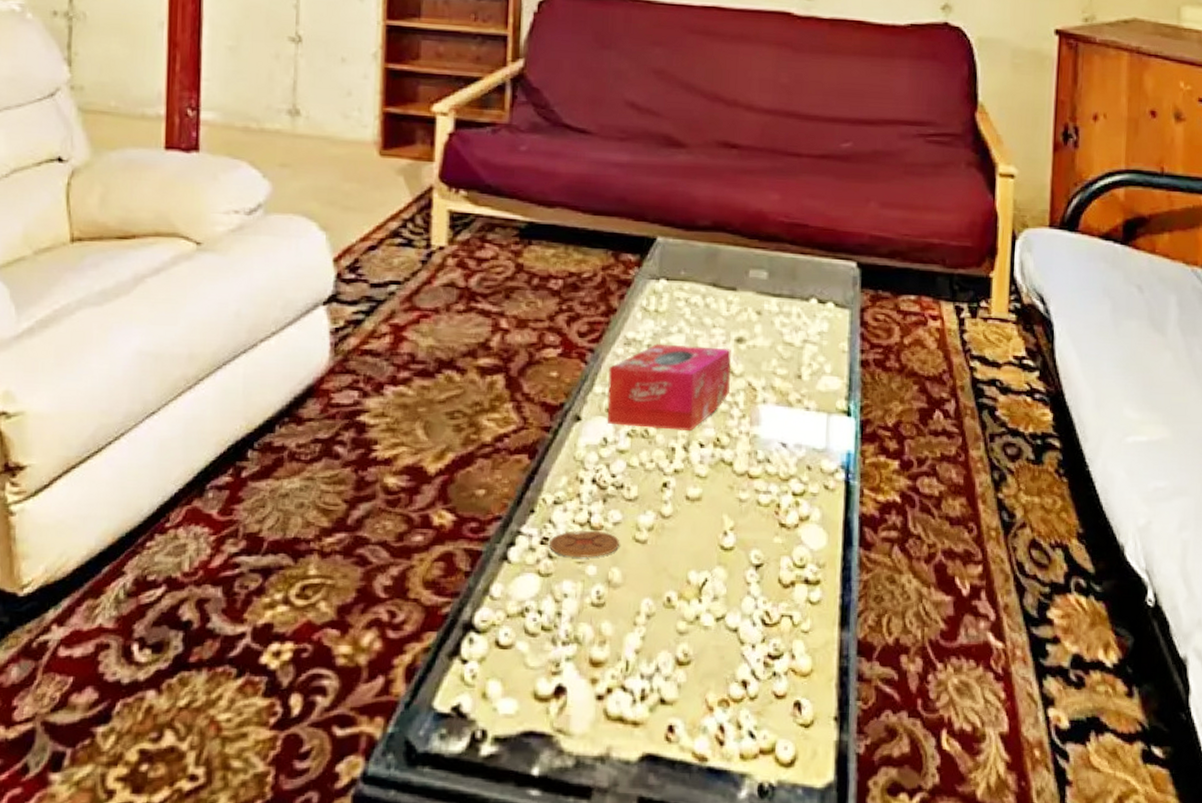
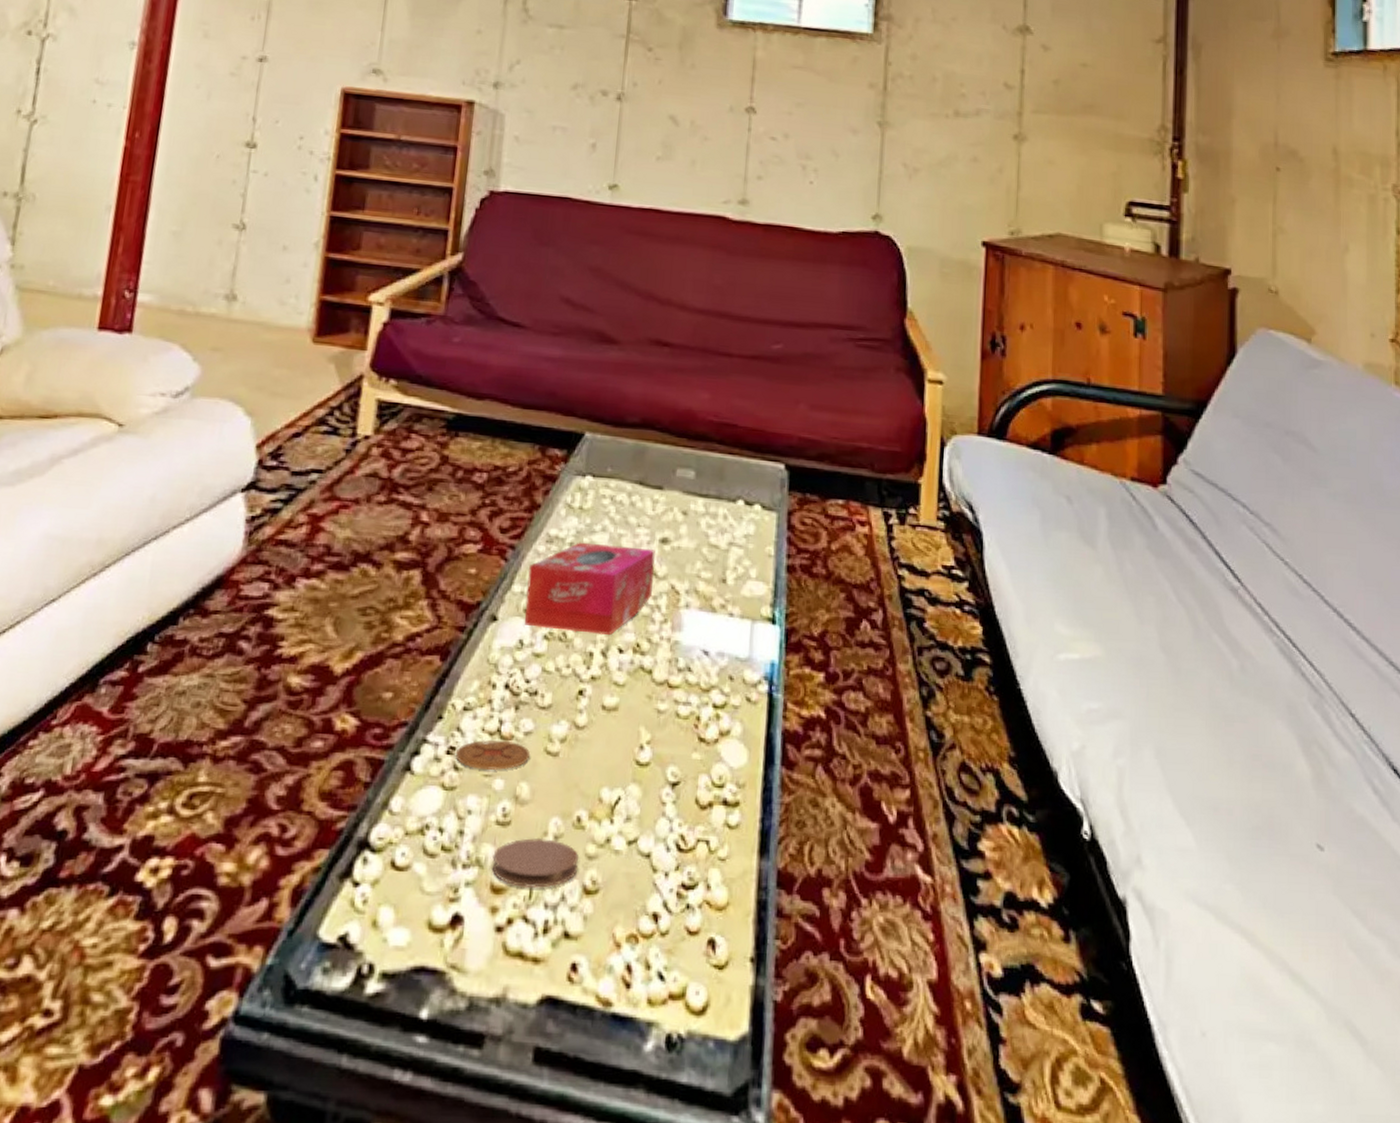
coaster: none [589,616,670,661] -> present [491,837,578,888]

